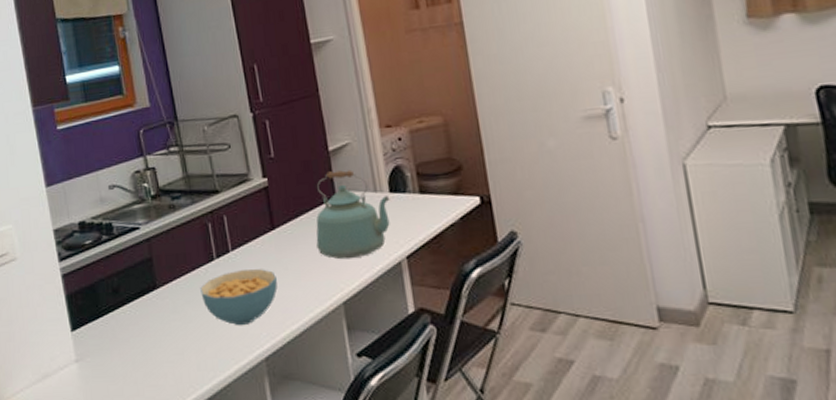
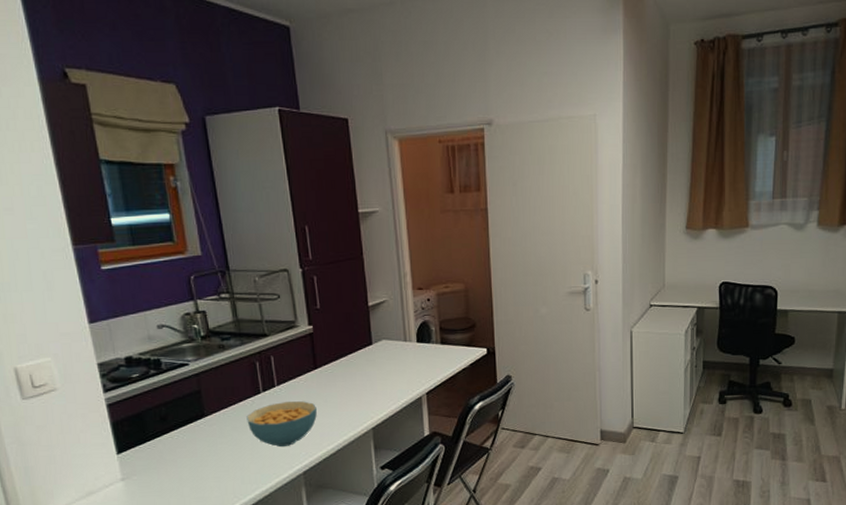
kettle: present [316,170,390,260] -> none [353,322,417,395]

